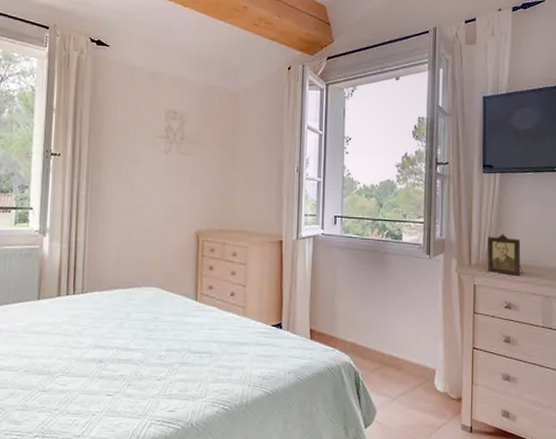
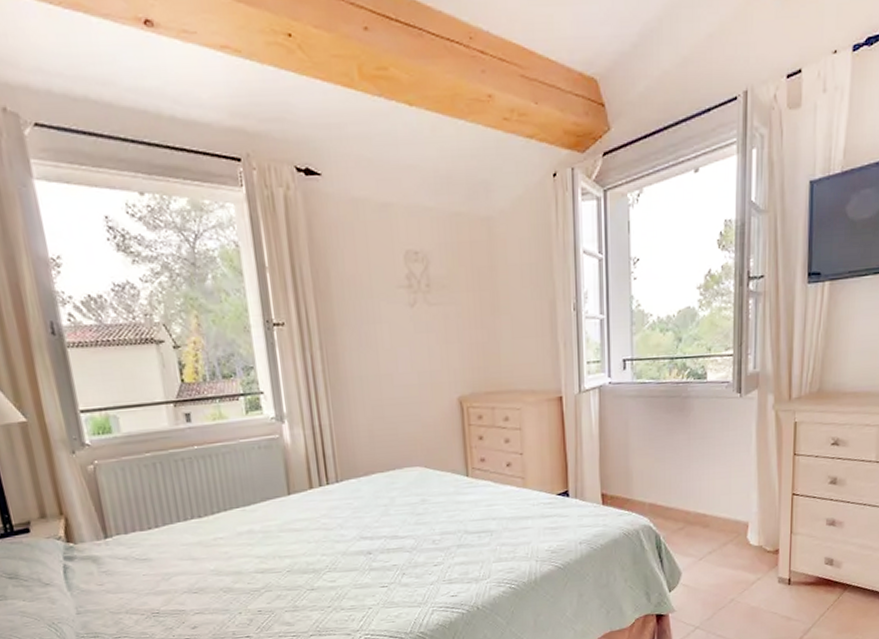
photo frame: present [487,234,524,276] -> none [811,357,856,407]

